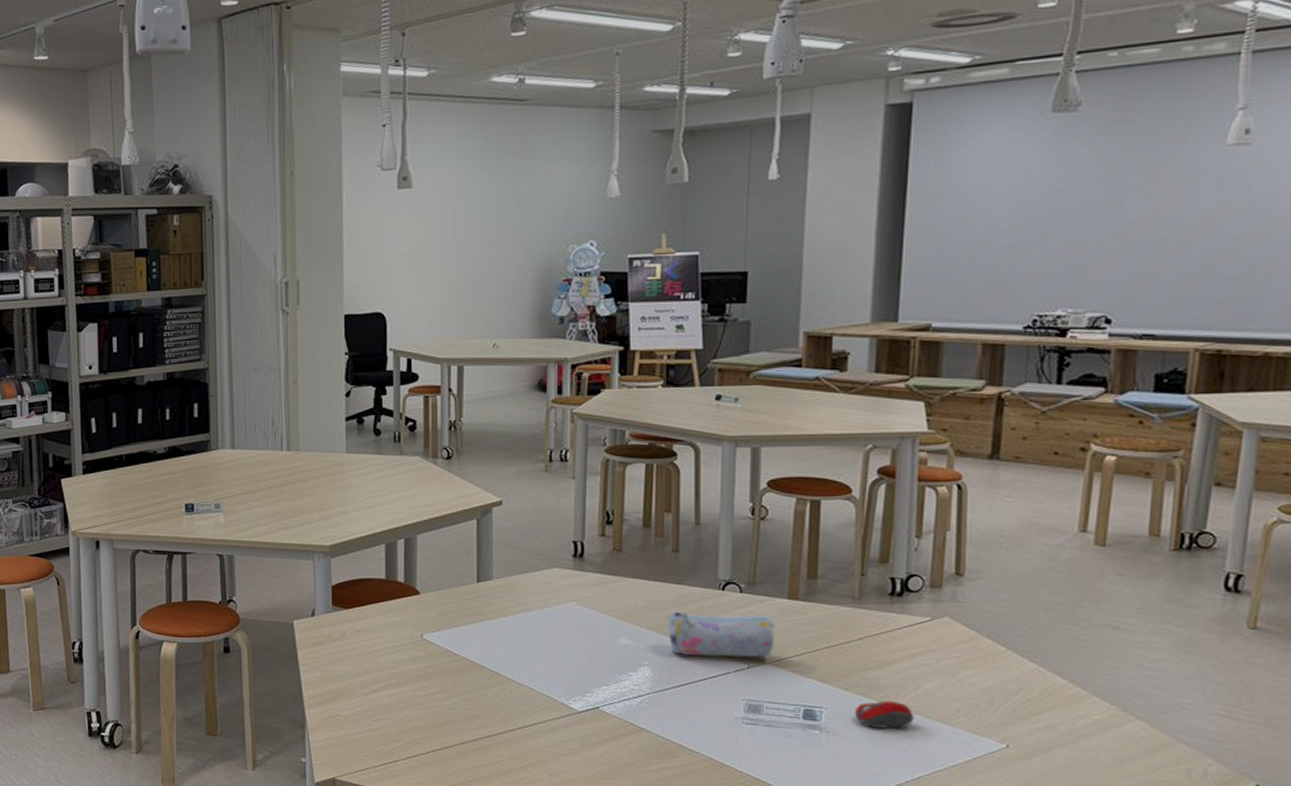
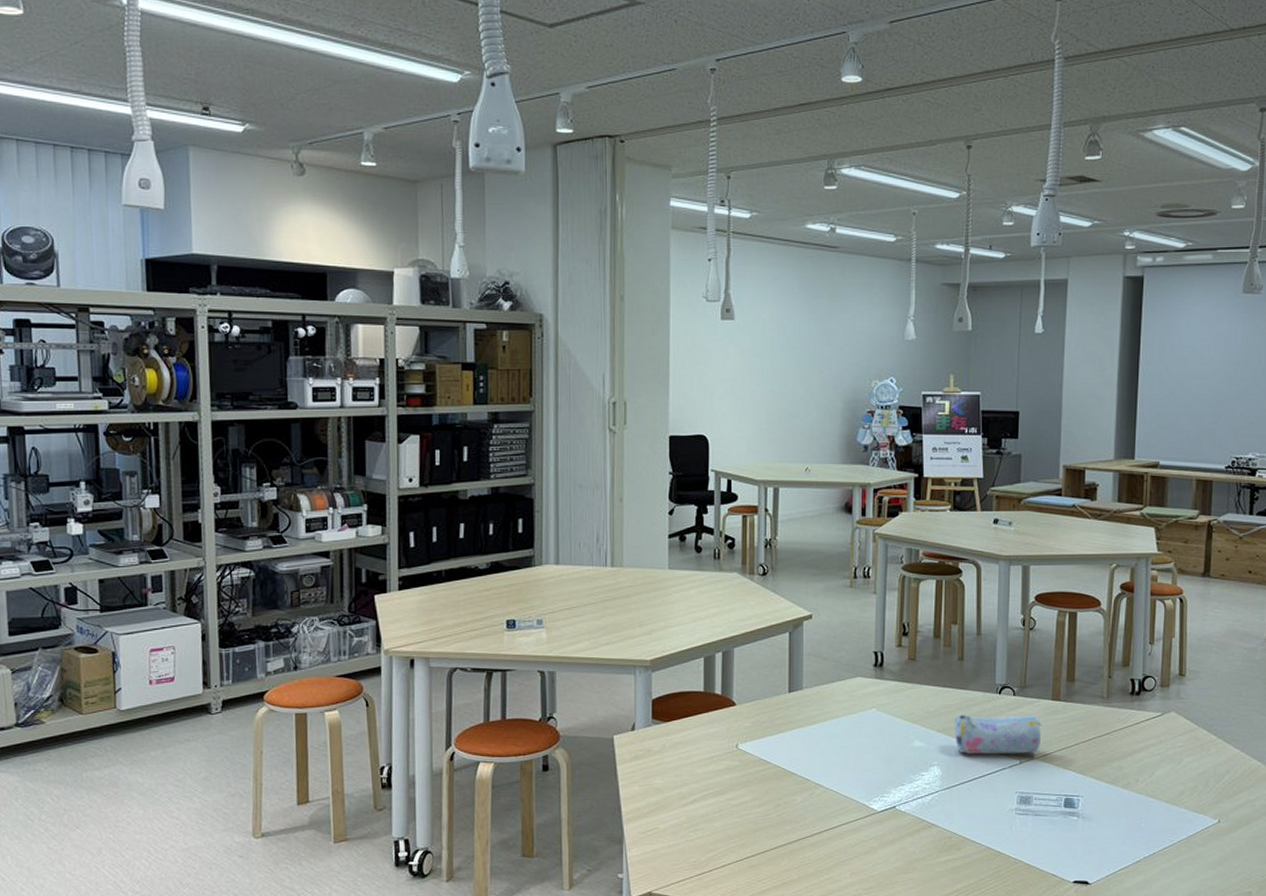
computer mouse: present [854,700,915,729] -> none [1104,787,1150,812]

